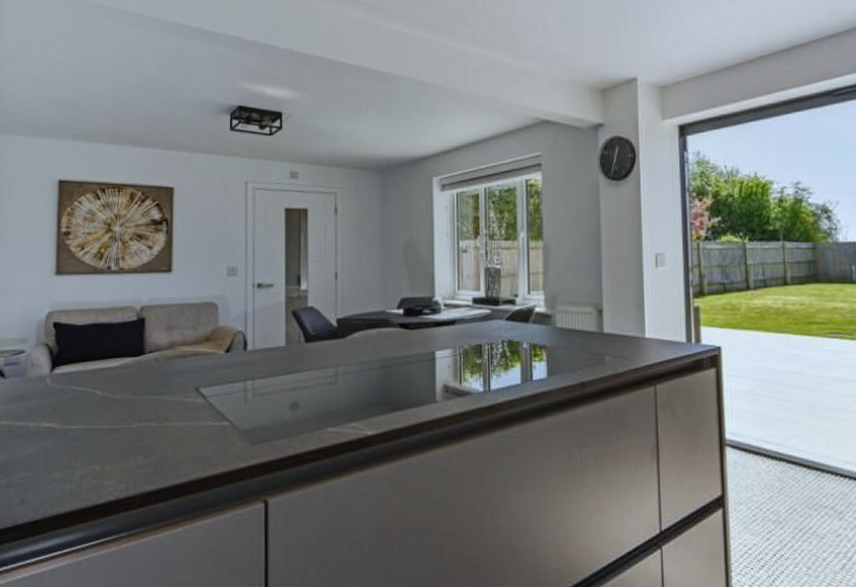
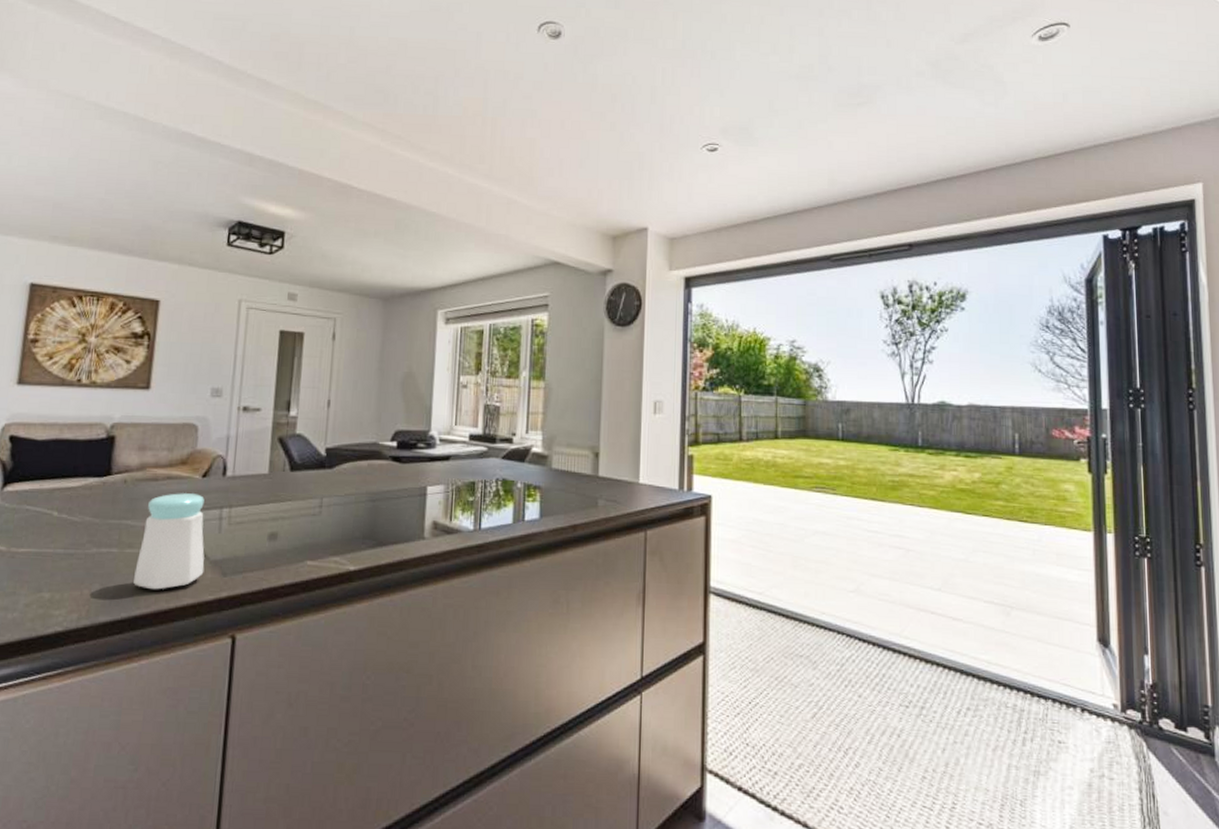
salt shaker: none [173,368,235,460] -> present [134,493,205,590]

